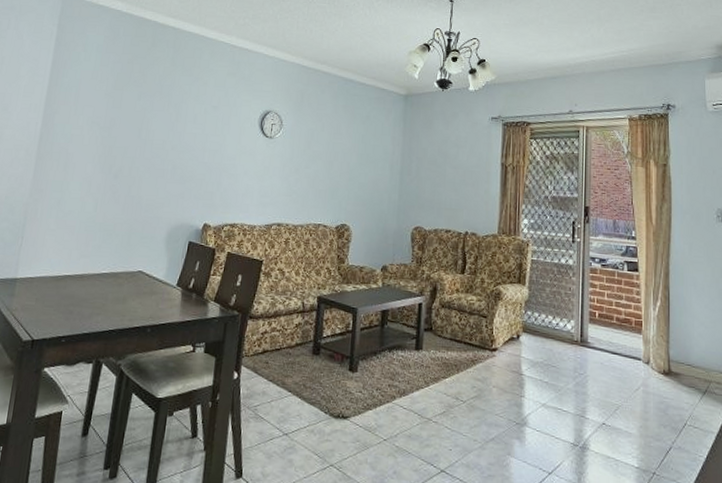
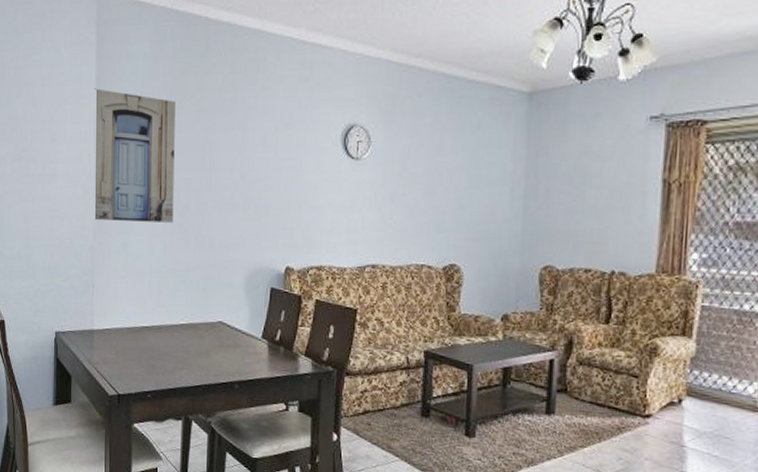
wall art: none [34,69,121,184] -> present [94,88,176,223]

